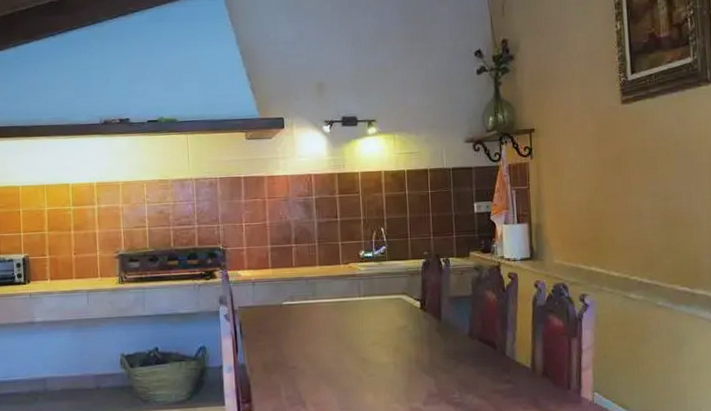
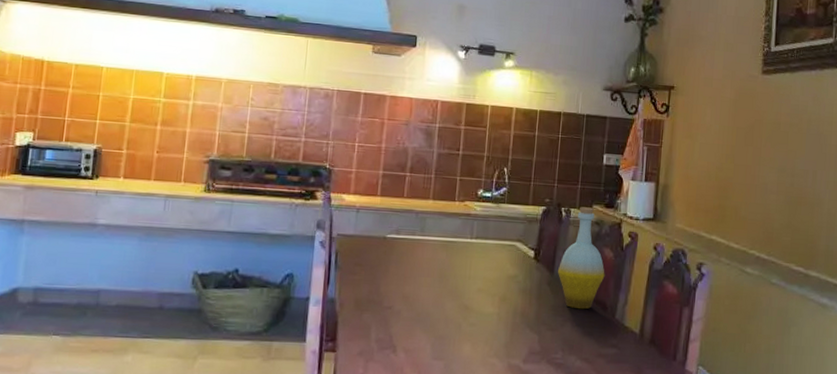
bottle: none [444,254,491,351] -> present [557,207,605,310]

